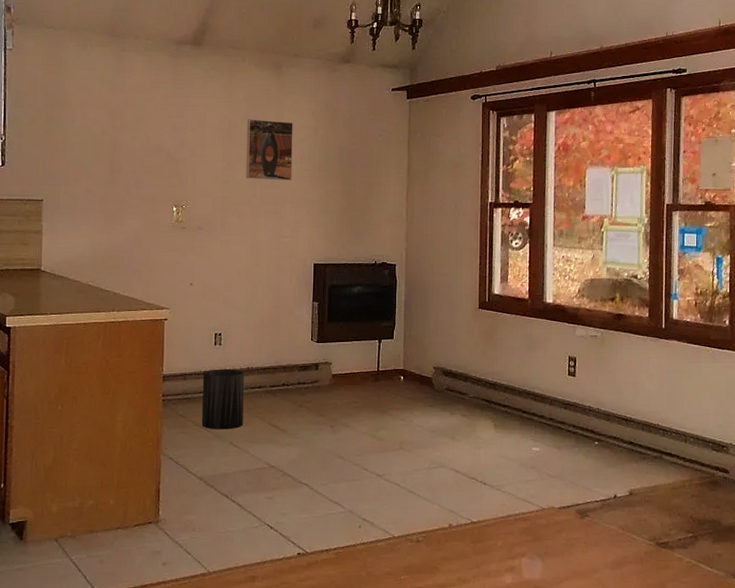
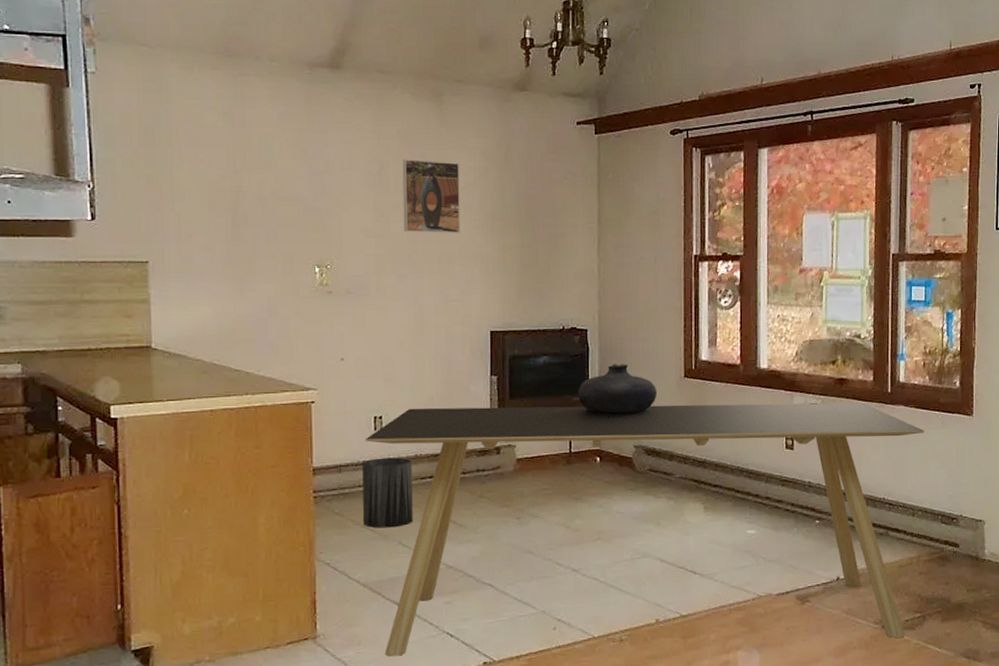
dining table: none [206,327,696,556] -> present [364,403,925,657]
vase: none [386,295,454,339] -> present [578,364,657,414]

